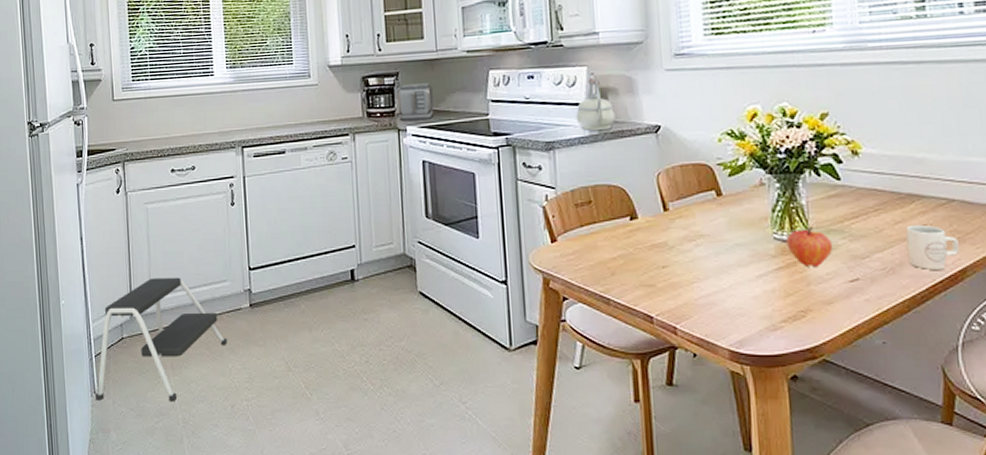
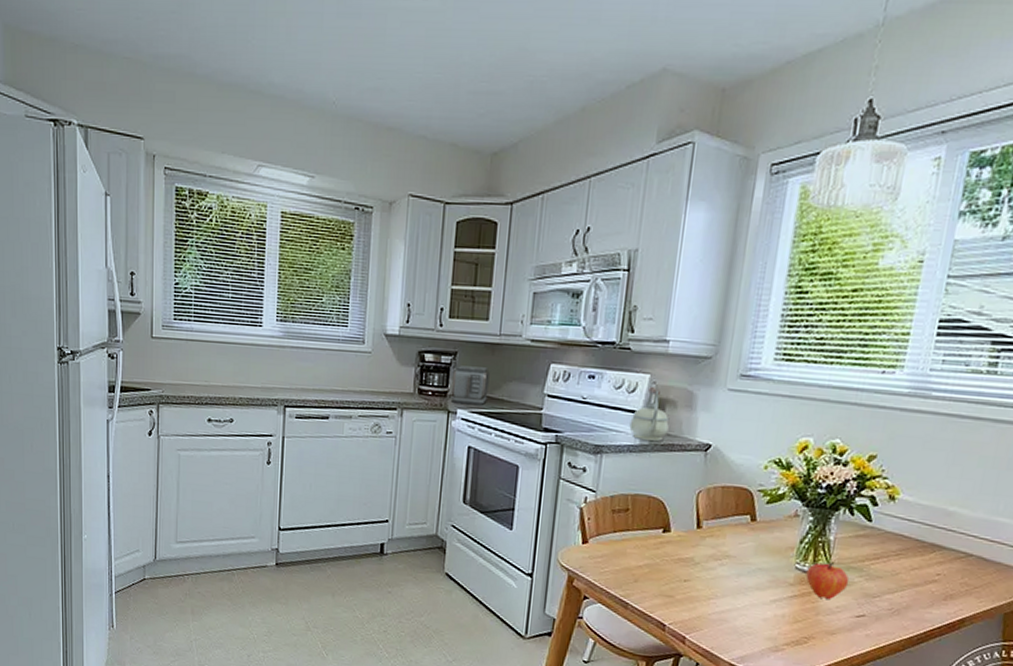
step stool: present [95,277,227,402] -> none [113,524,250,645]
mug: present [906,224,959,270] -> none [914,572,965,617]

